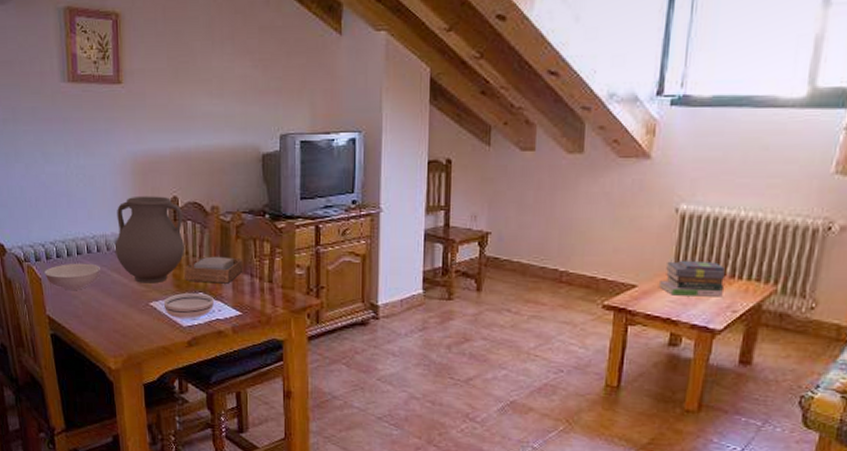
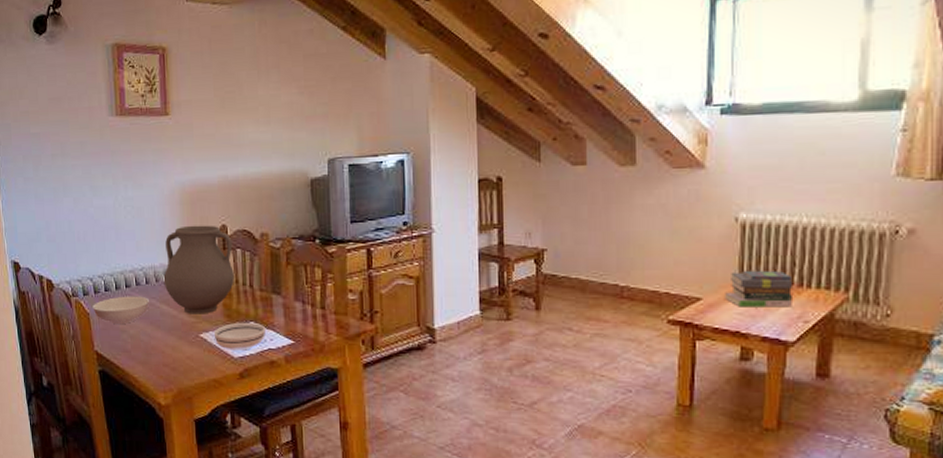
napkin holder: present [185,256,243,284] -> none [235,284,295,312]

